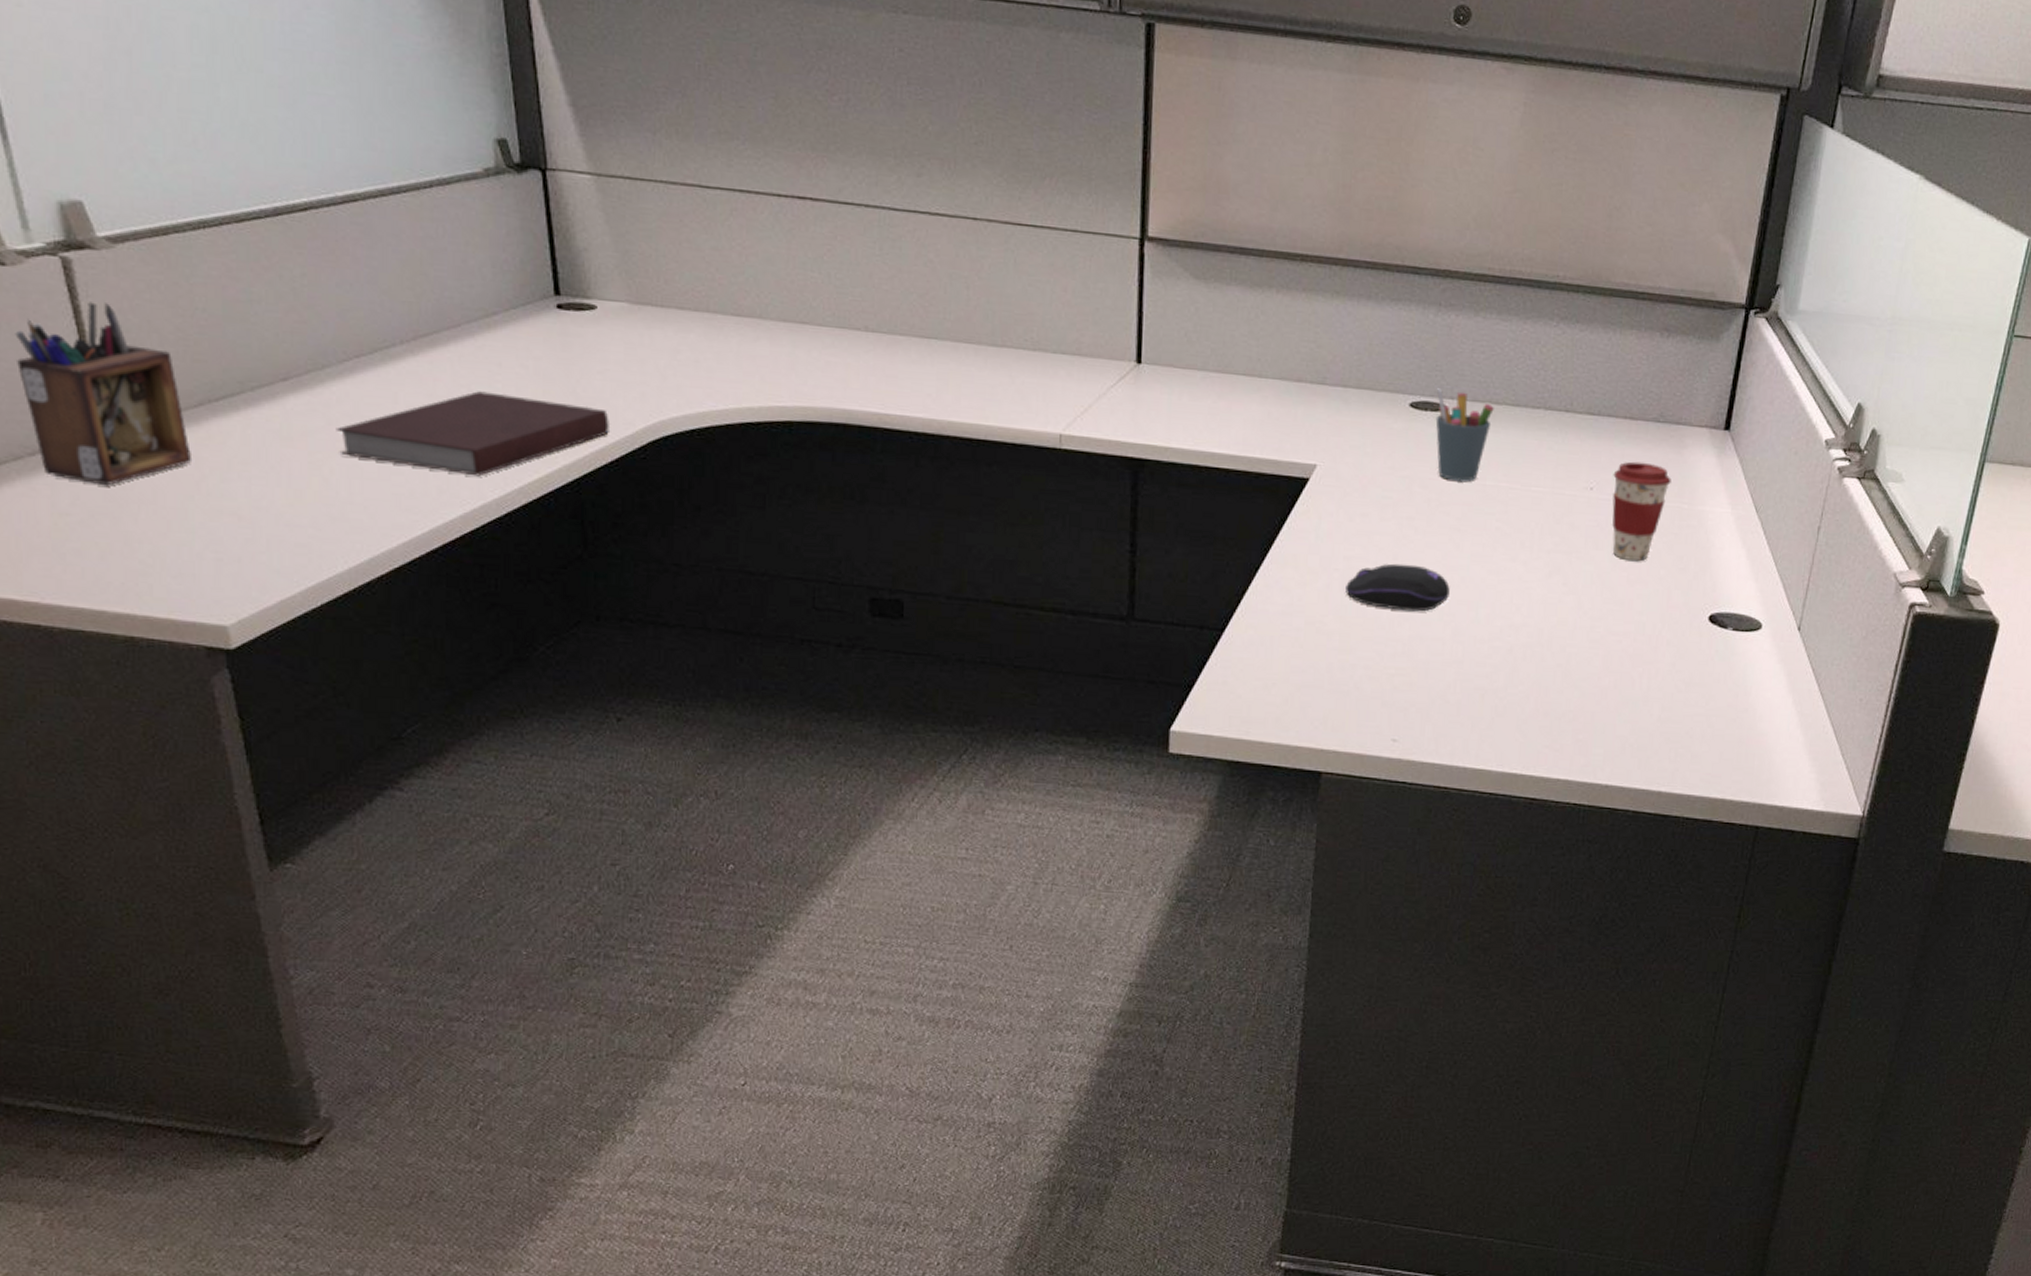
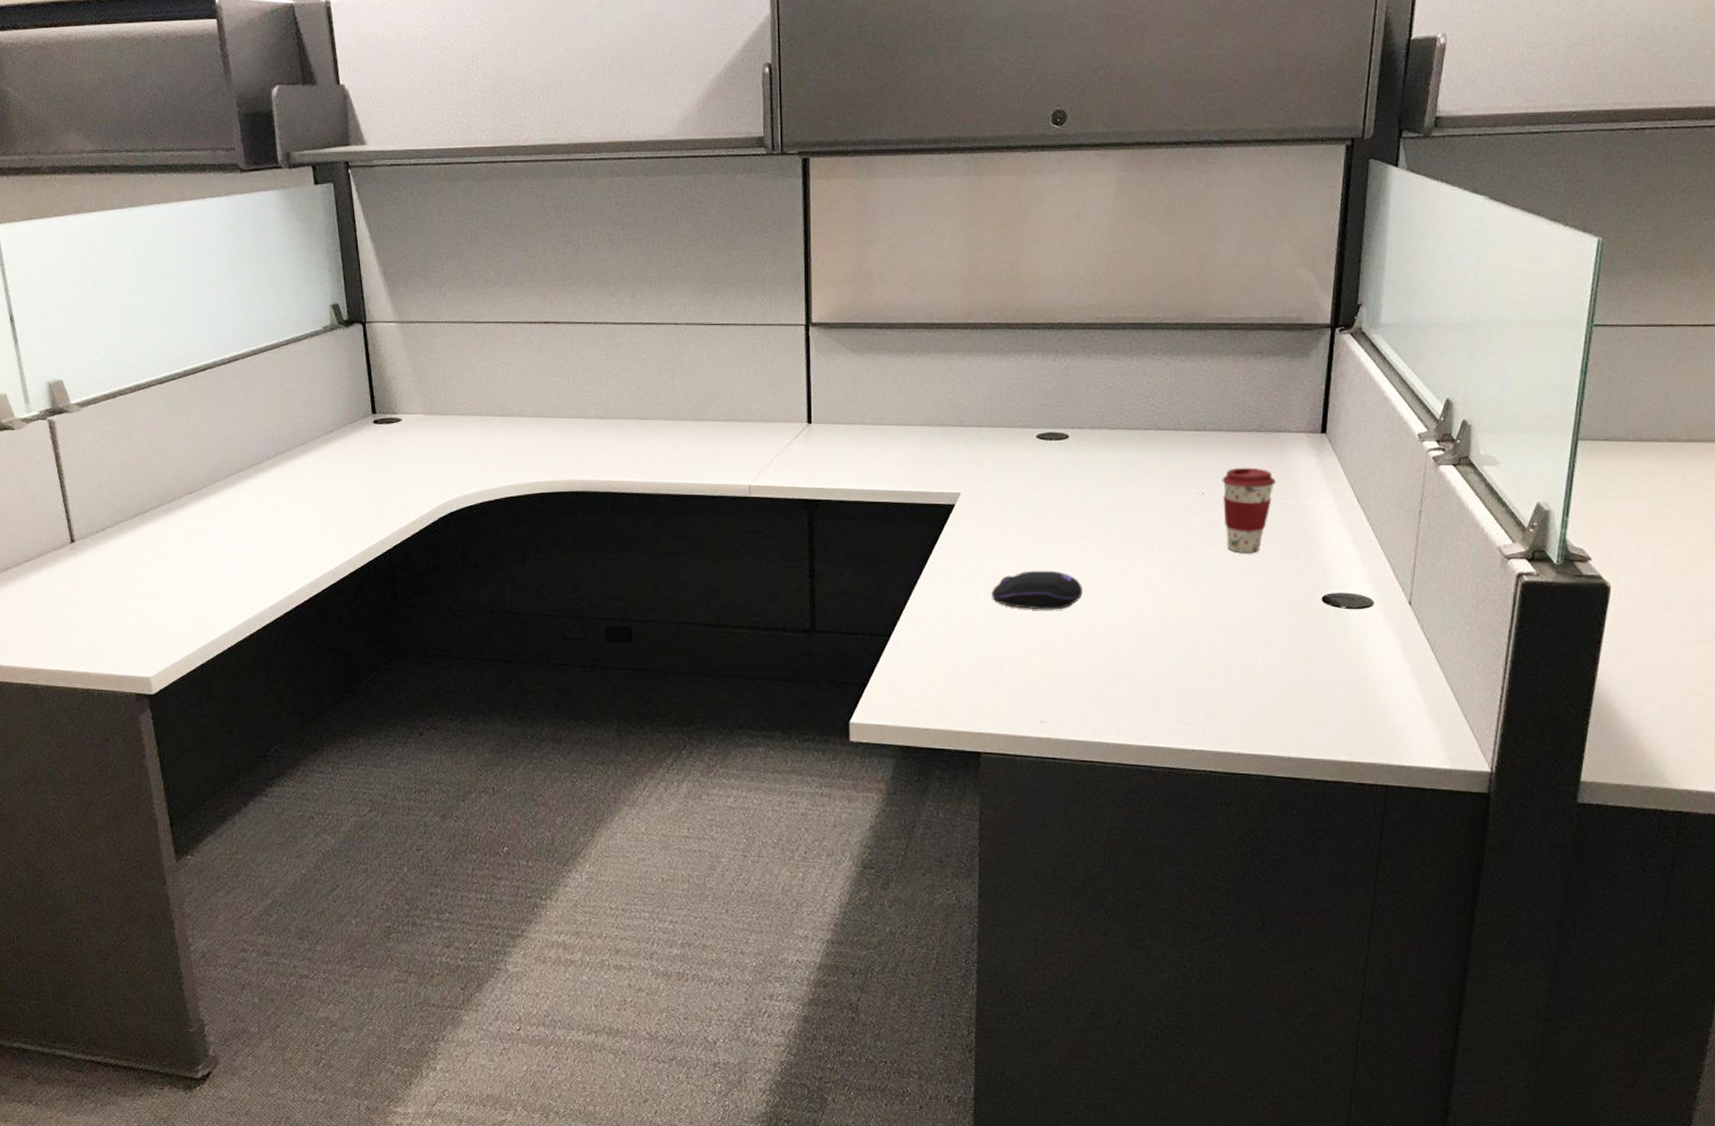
desk organizer: present [15,302,193,486] -> none [19,450,129,580]
notebook: present [336,391,609,477] -> none [223,490,411,554]
pen holder: present [1435,388,1494,481] -> none [1059,421,1110,496]

